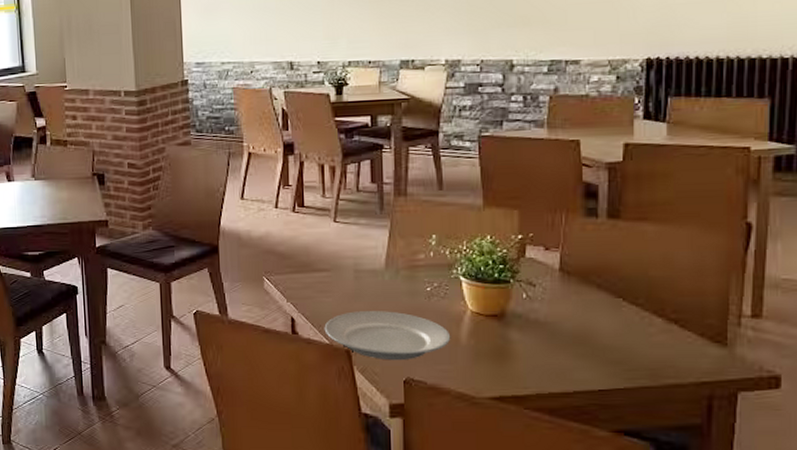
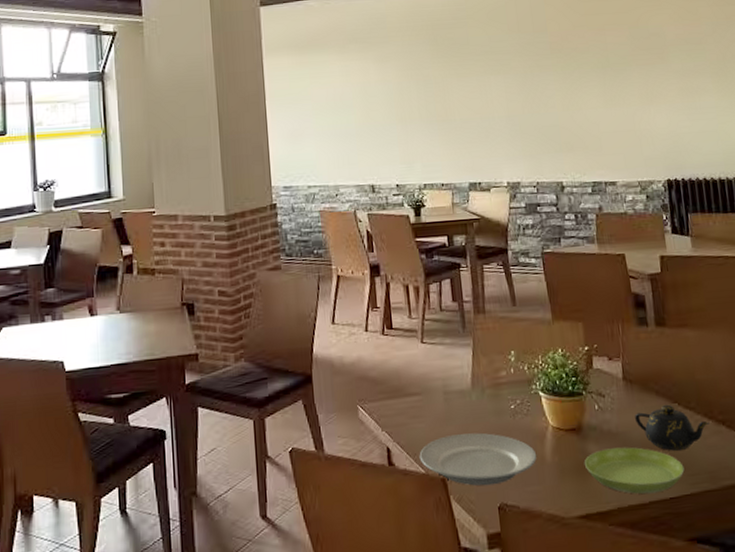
saucer: none [503,337,620,384] -> present [584,447,685,495]
teapot: none [569,298,658,345] -> present [635,404,709,451]

